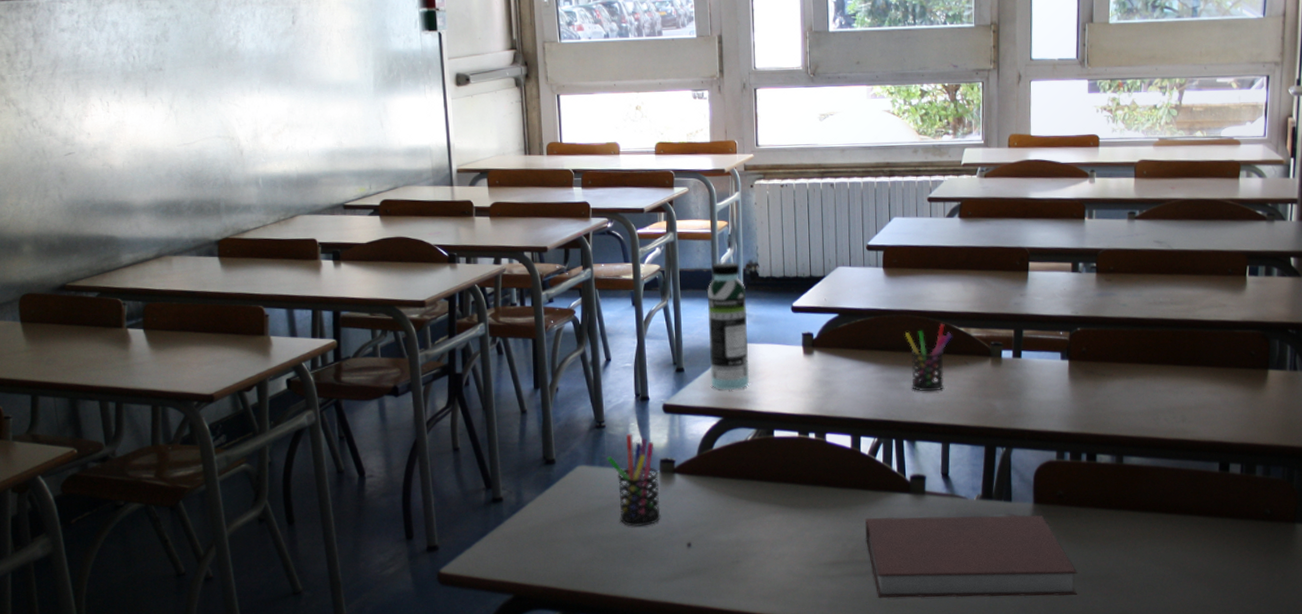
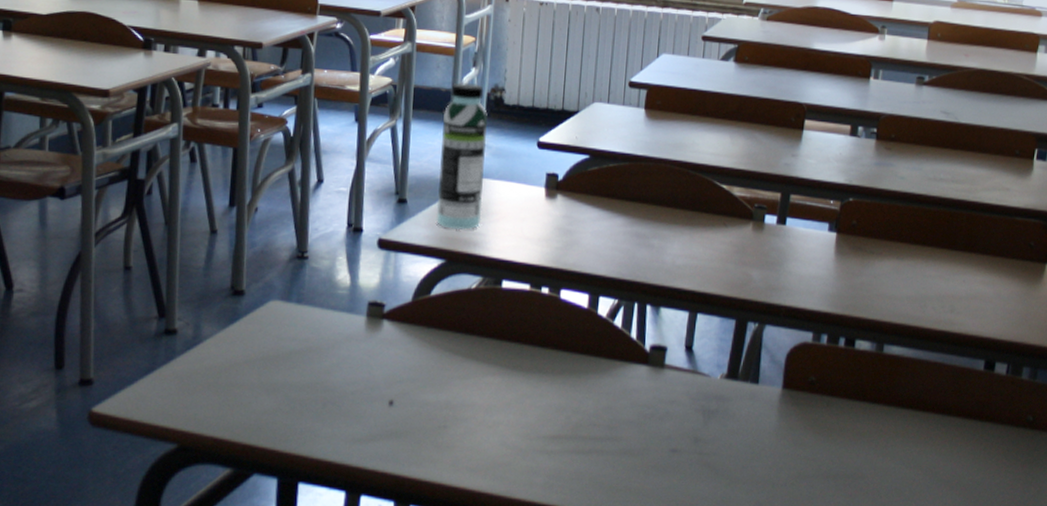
pen holder: present [607,434,661,527] -> none [306,269,365,377]
notebook: present [865,514,1078,599] -> none [593,388,822,495]
pen holder: present [904,324,952,392] -> none [660,179,713,253]

